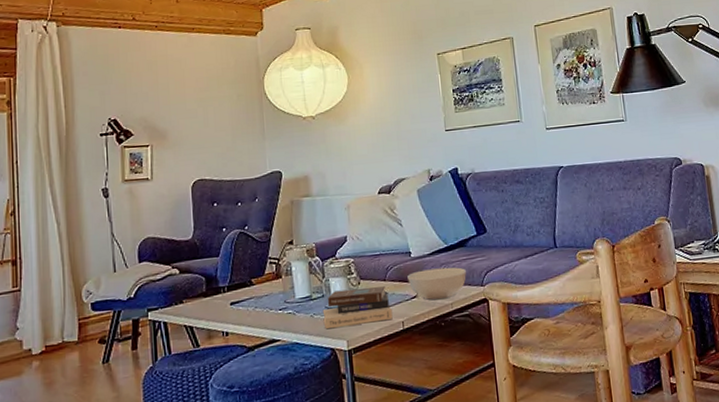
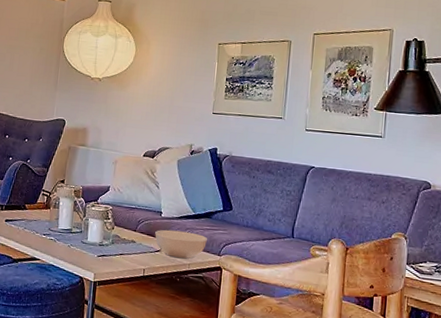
books: present [322,286,393,330] -> none [77,230,137,266]

